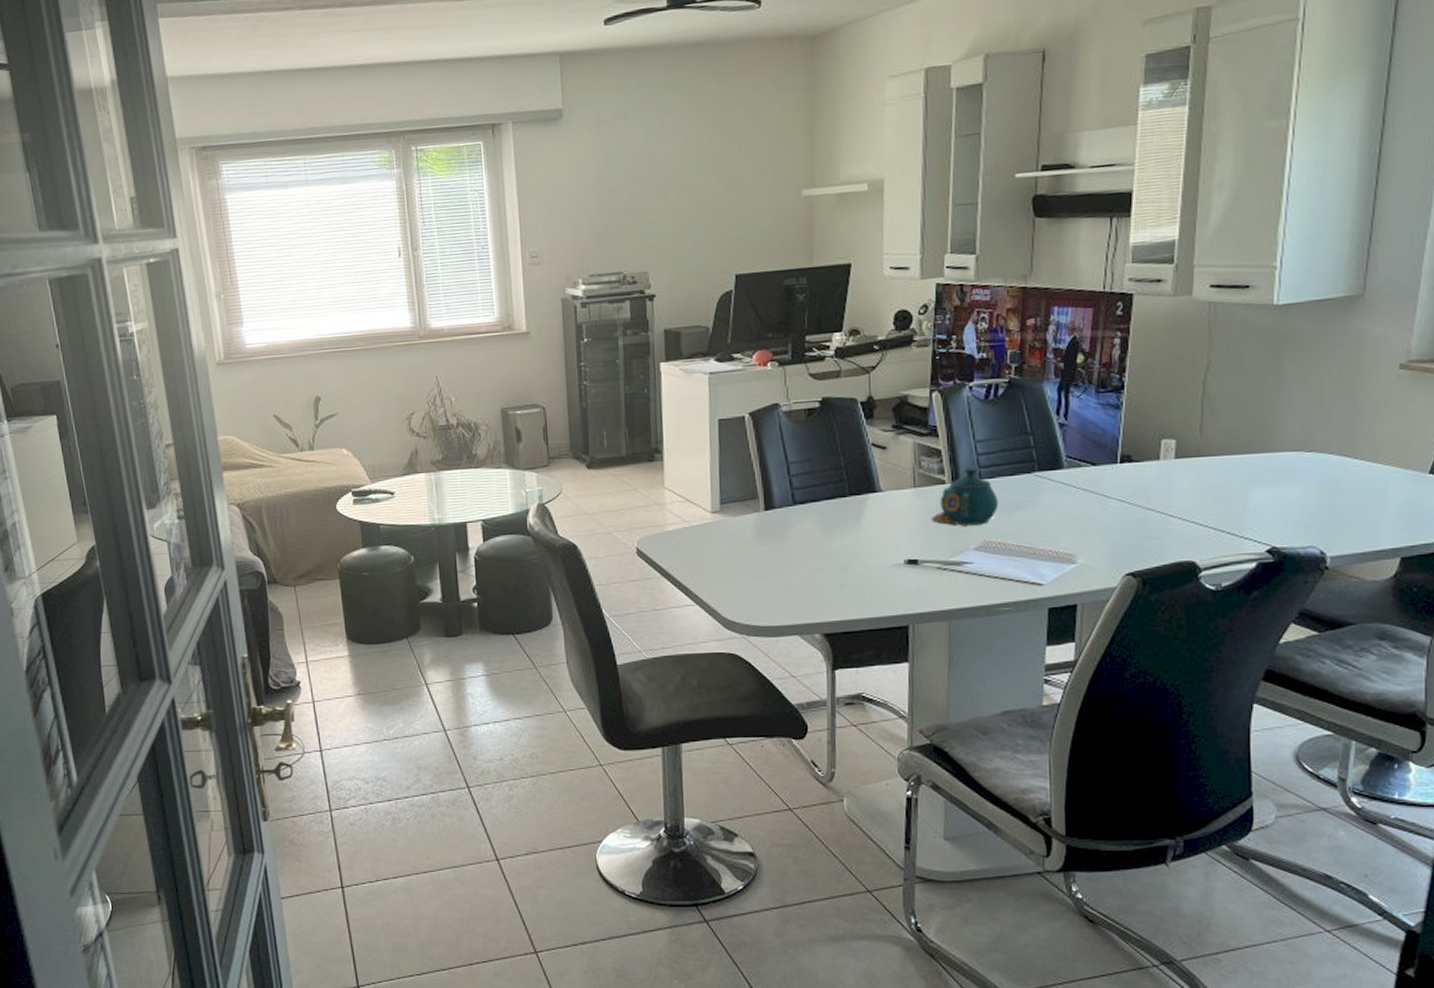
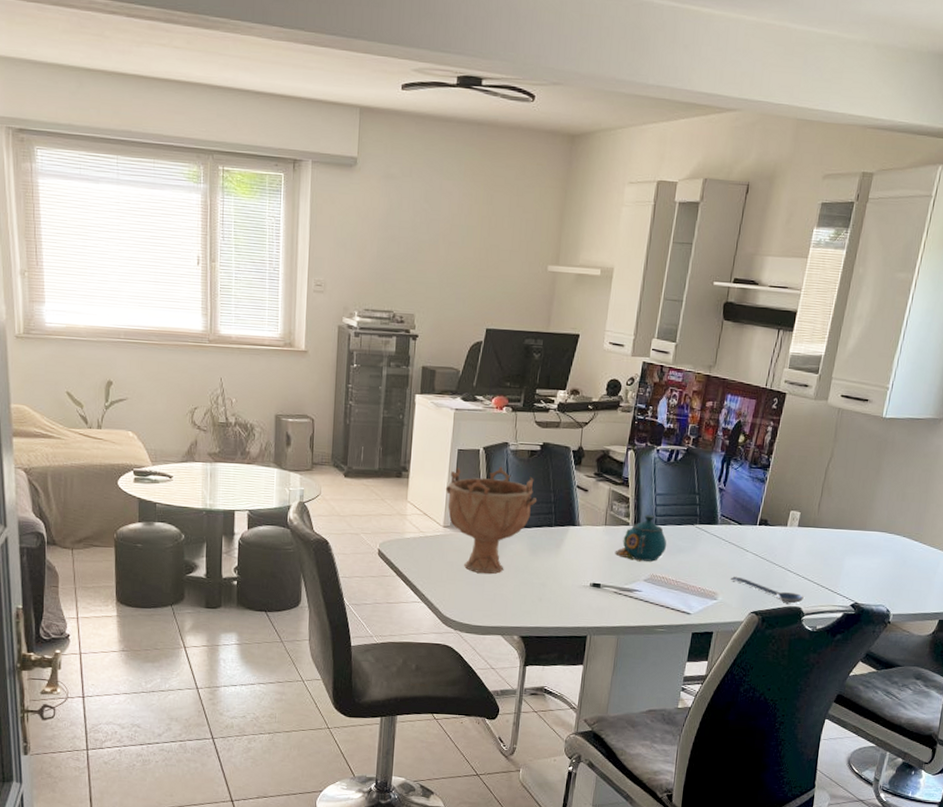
decorative bowl: none [708,432,824,563] -> present [445,466,538,575]
spoon: none [1091,531,1199,558] -> present [731,576,805,604]

